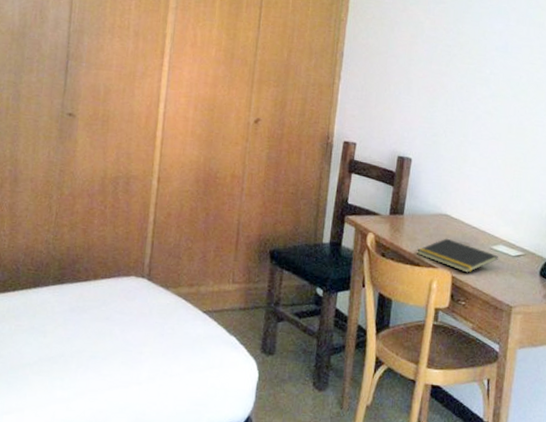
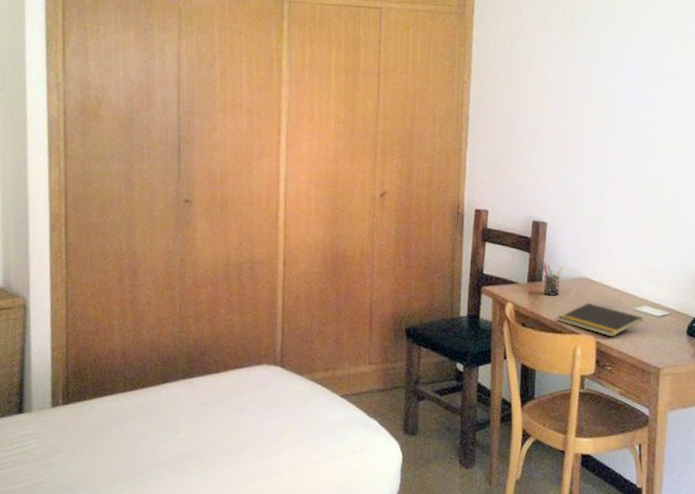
pen holder: none [404,196,425,230] -> present [541,261,564,296]

